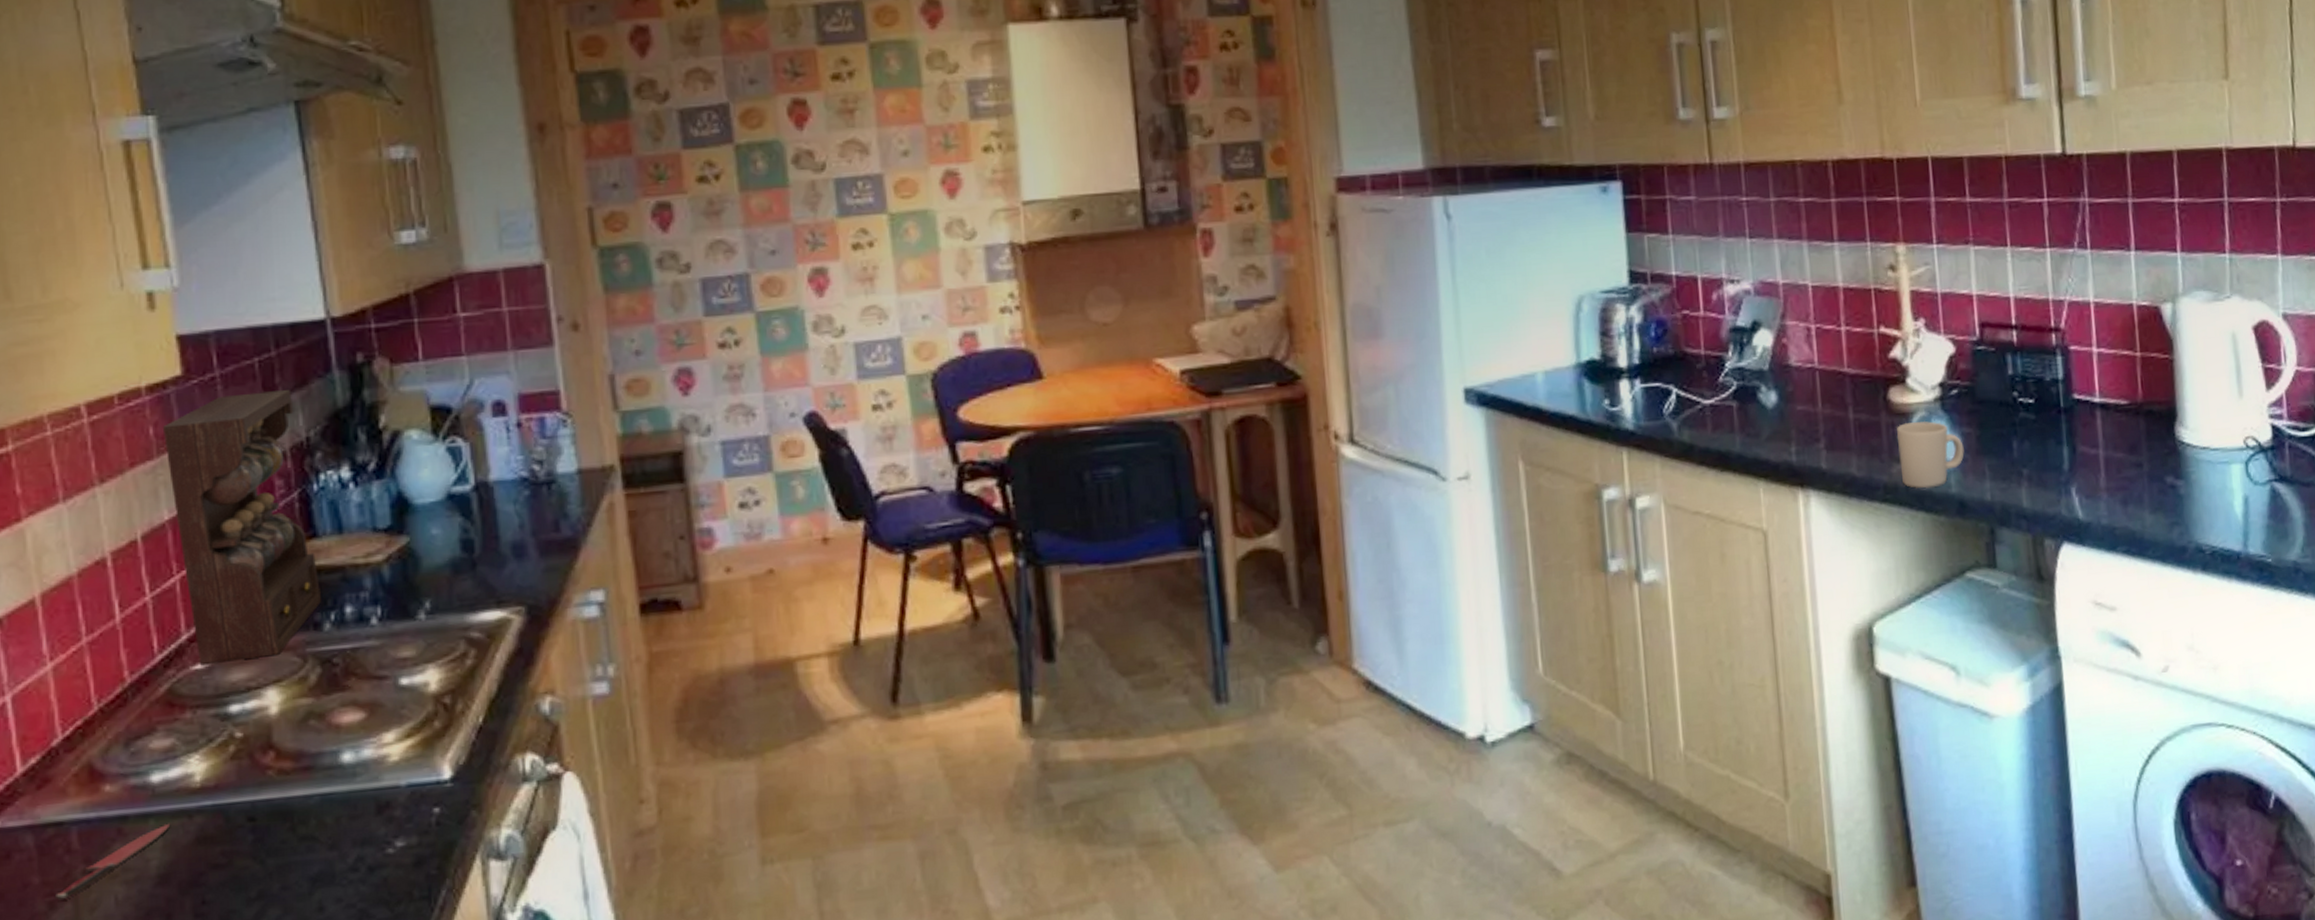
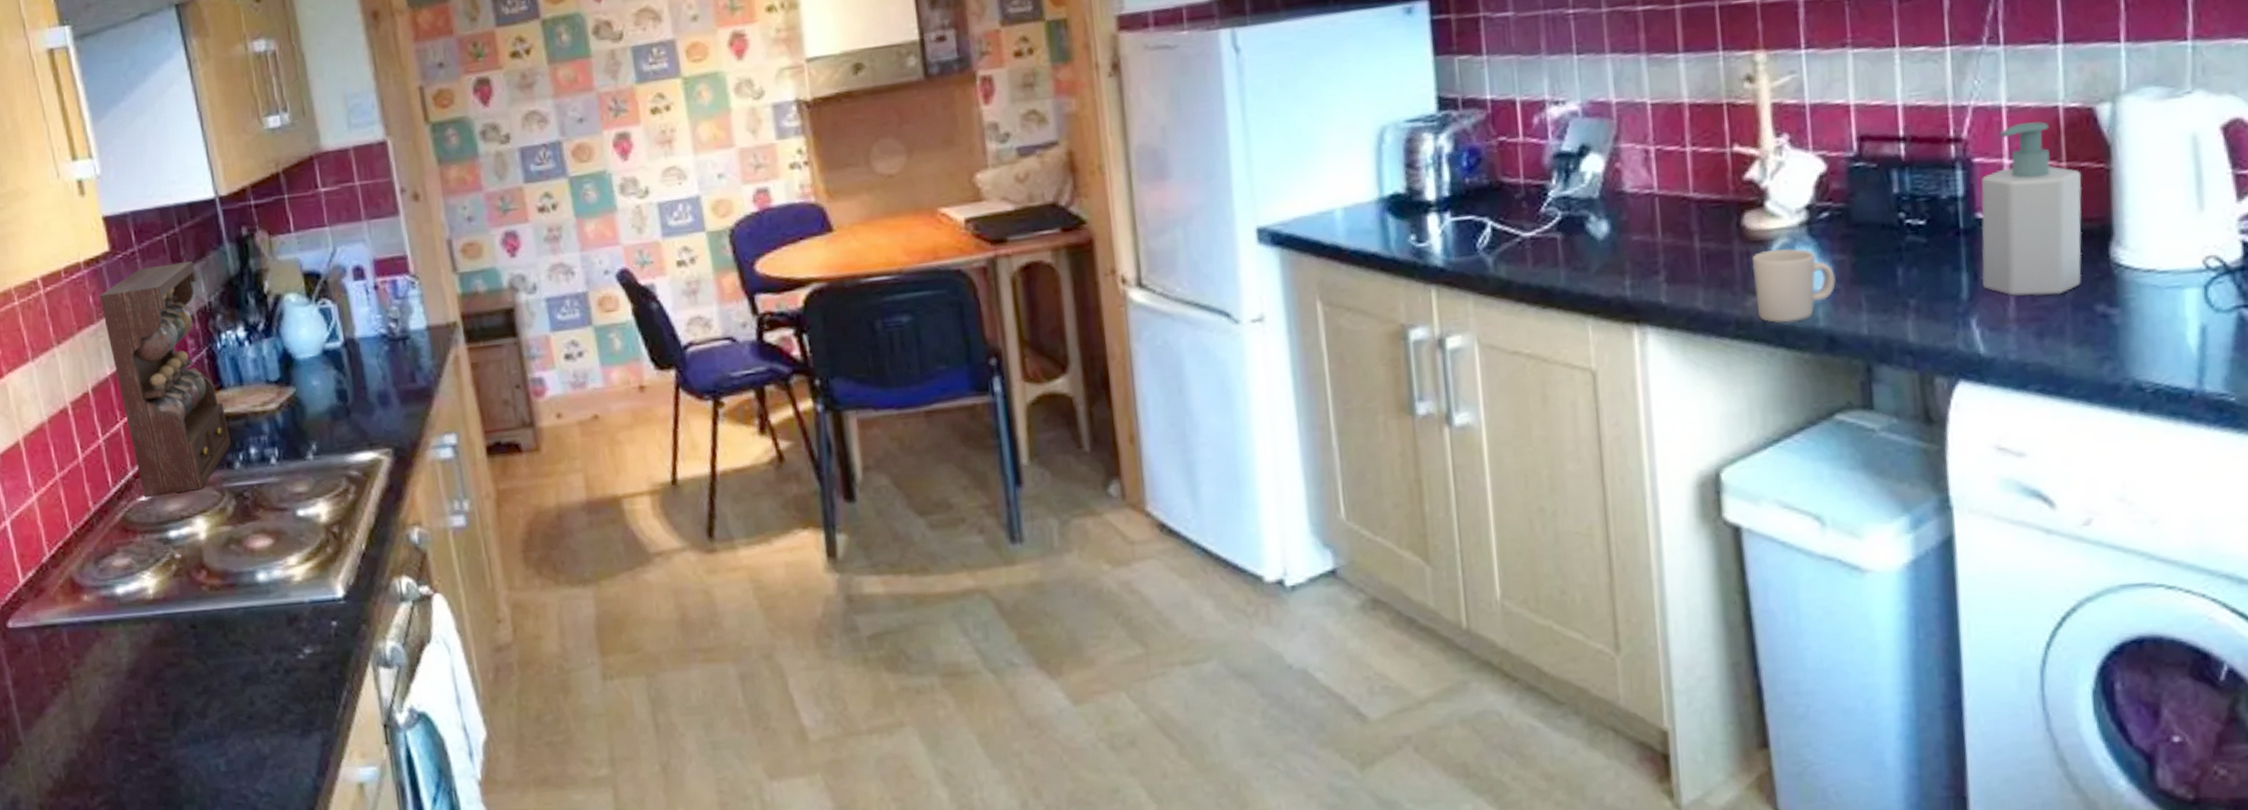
knife: present [55,823,171,901] -> none [56,628,134,688]
soap bottle: none [2076,316,2155,469] -> present [1980,121,2082,297]

